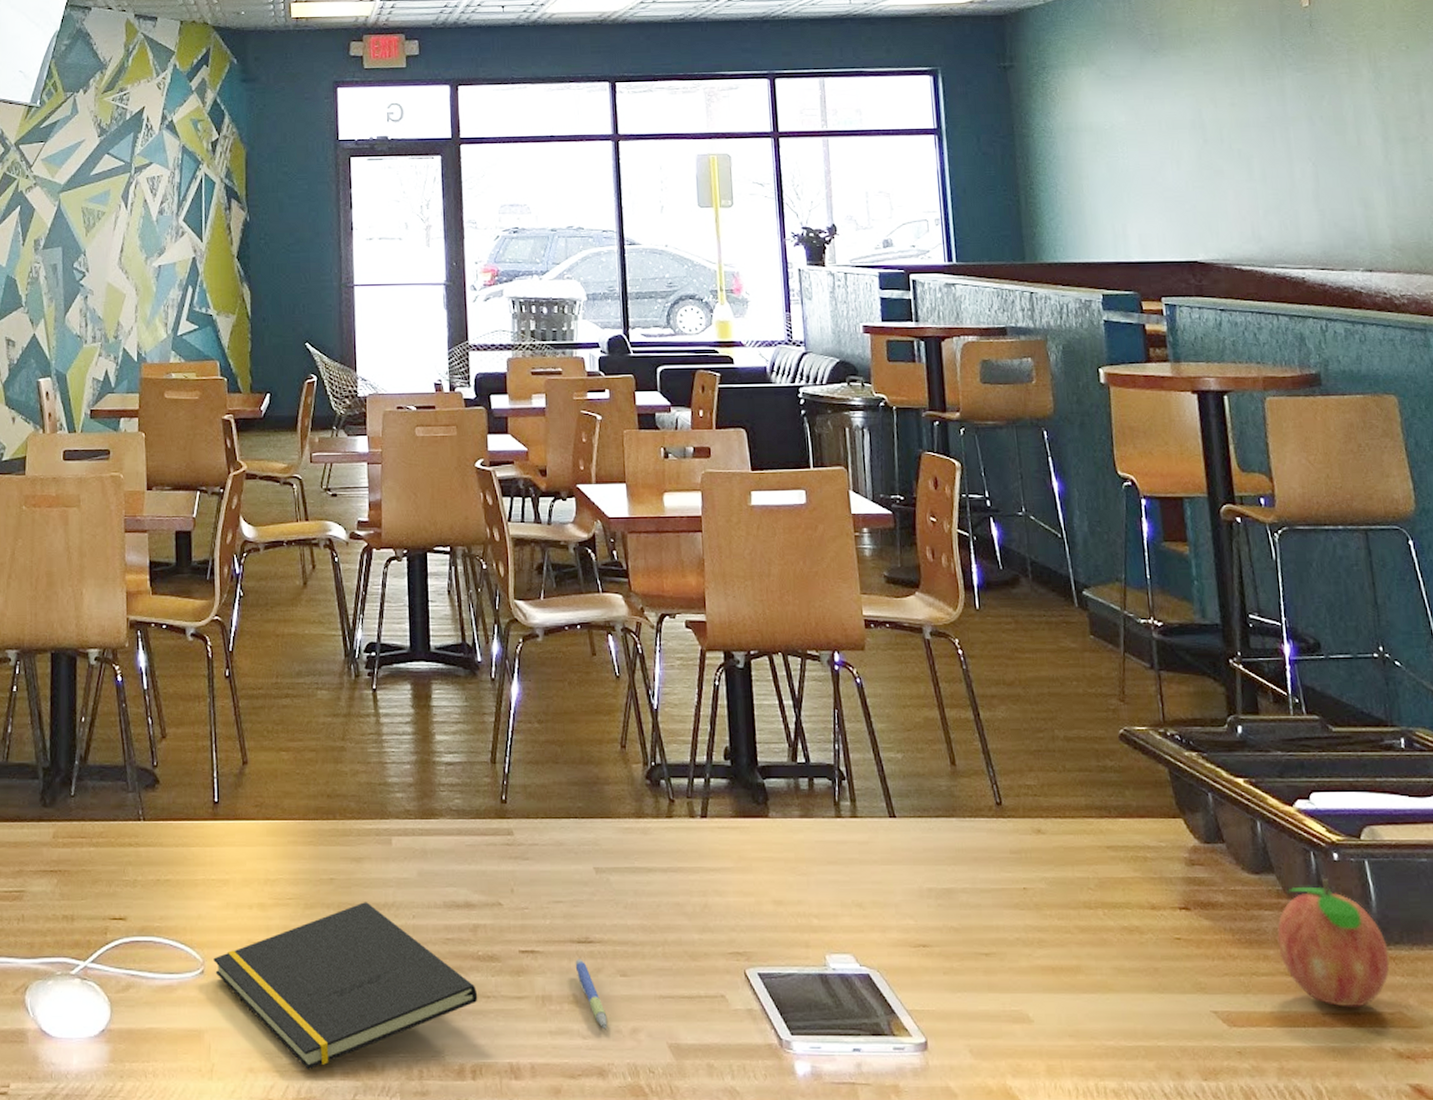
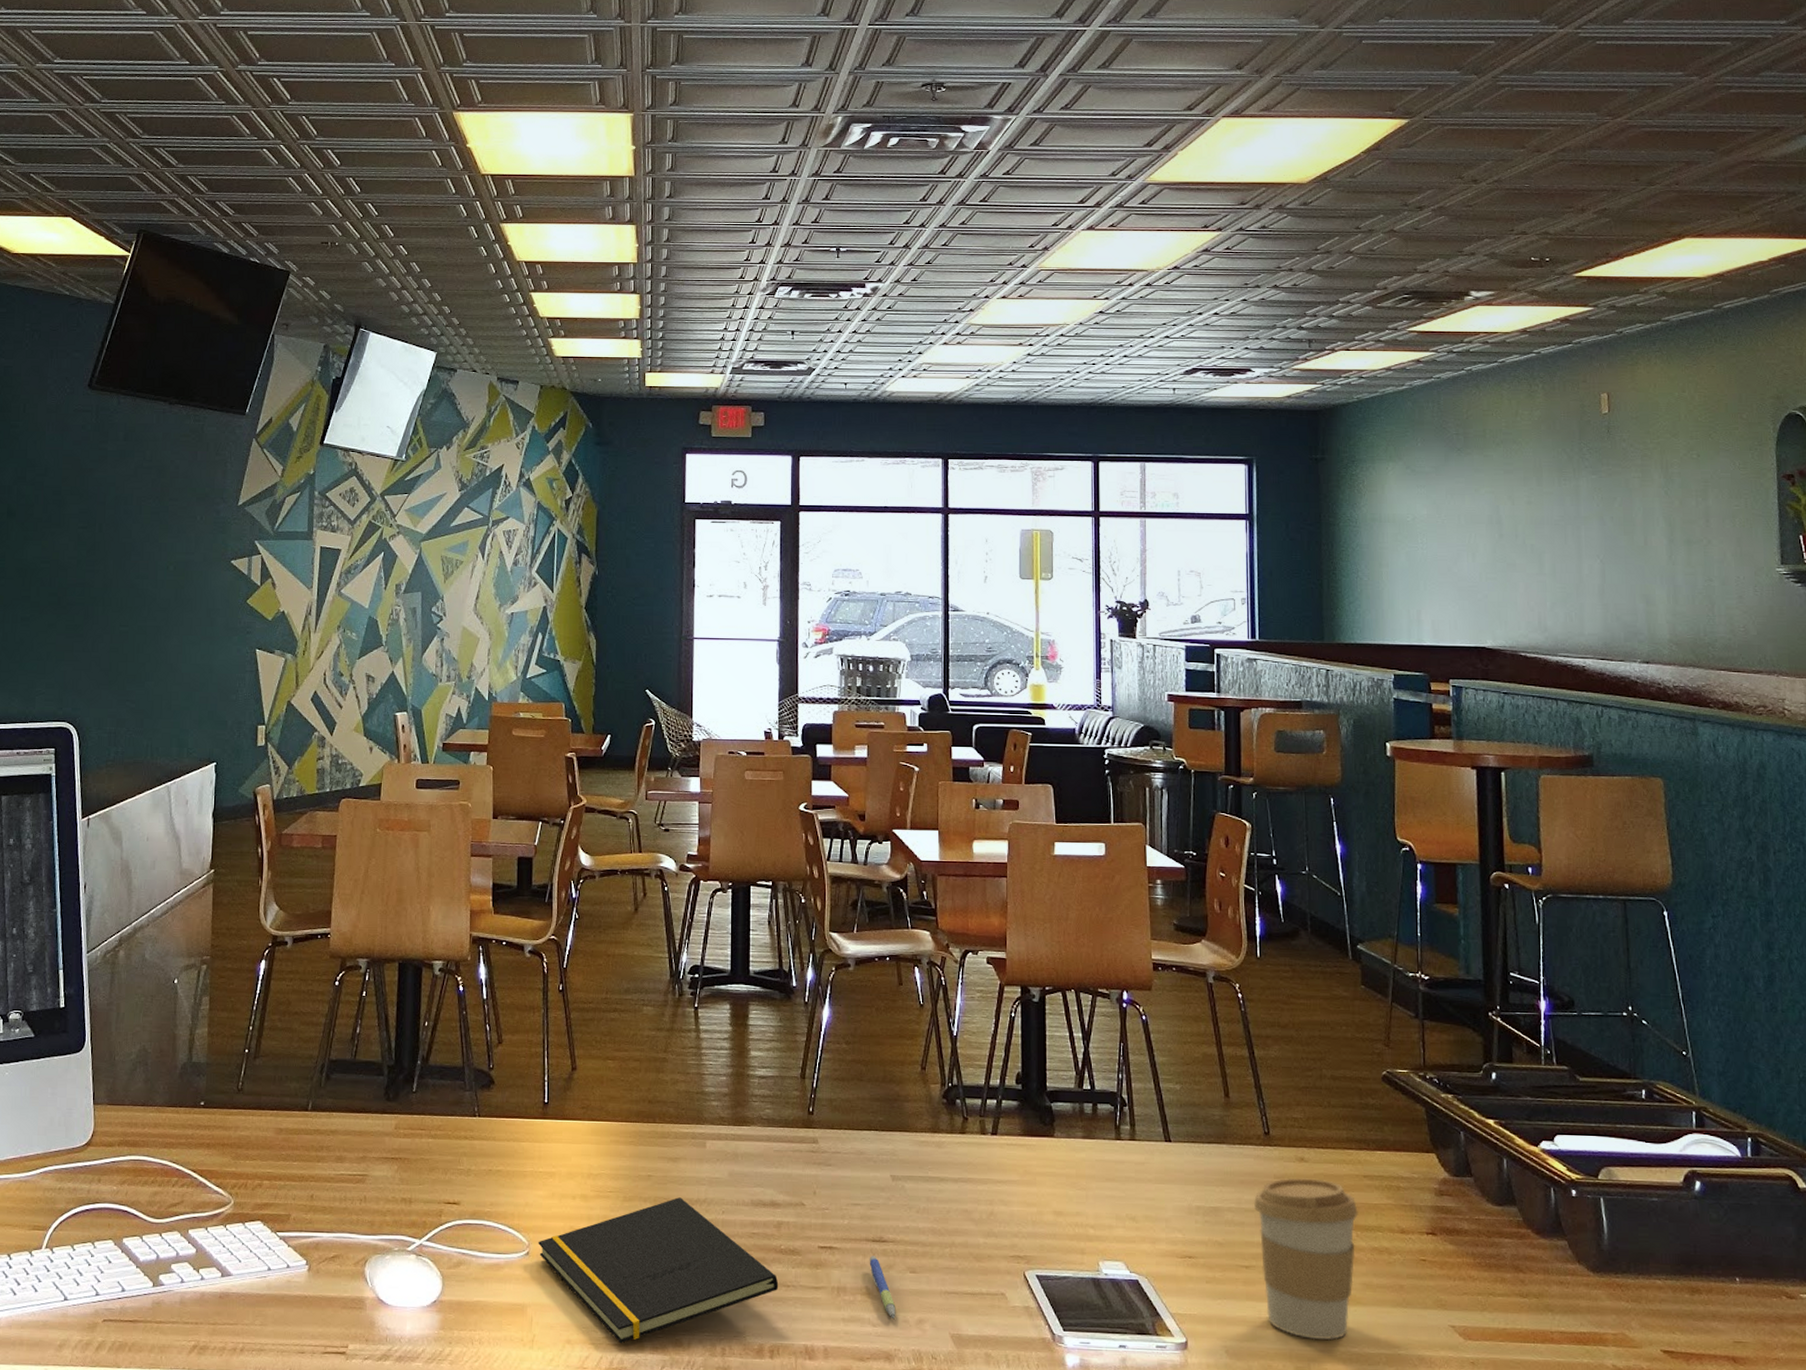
coffee cup: none [989,852,1104,1034] -> present [1253,1178,1358,1341]
fruit: present [1277,877,1390,1007] -> none [1515,1211,1616,1328]

